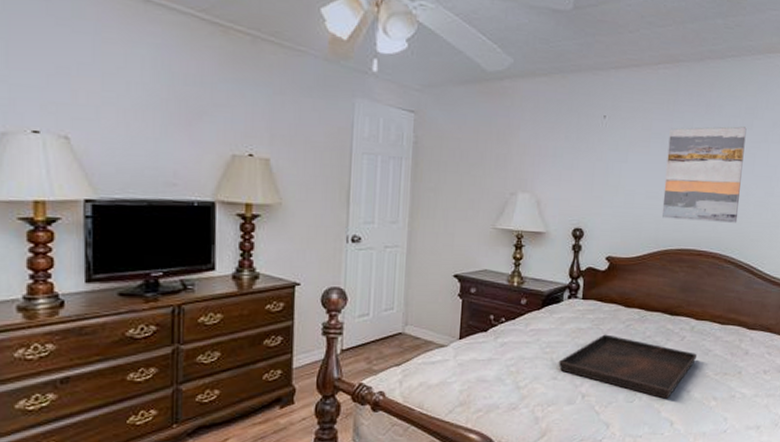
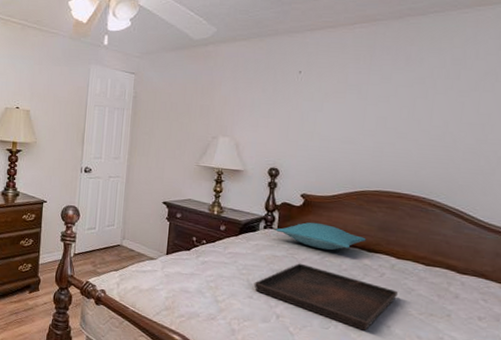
pillow: none [581,287,669,317] -> present [276,222,367,251]
wall art: present [661,126,747,223] -> none [358,77,453,168]

